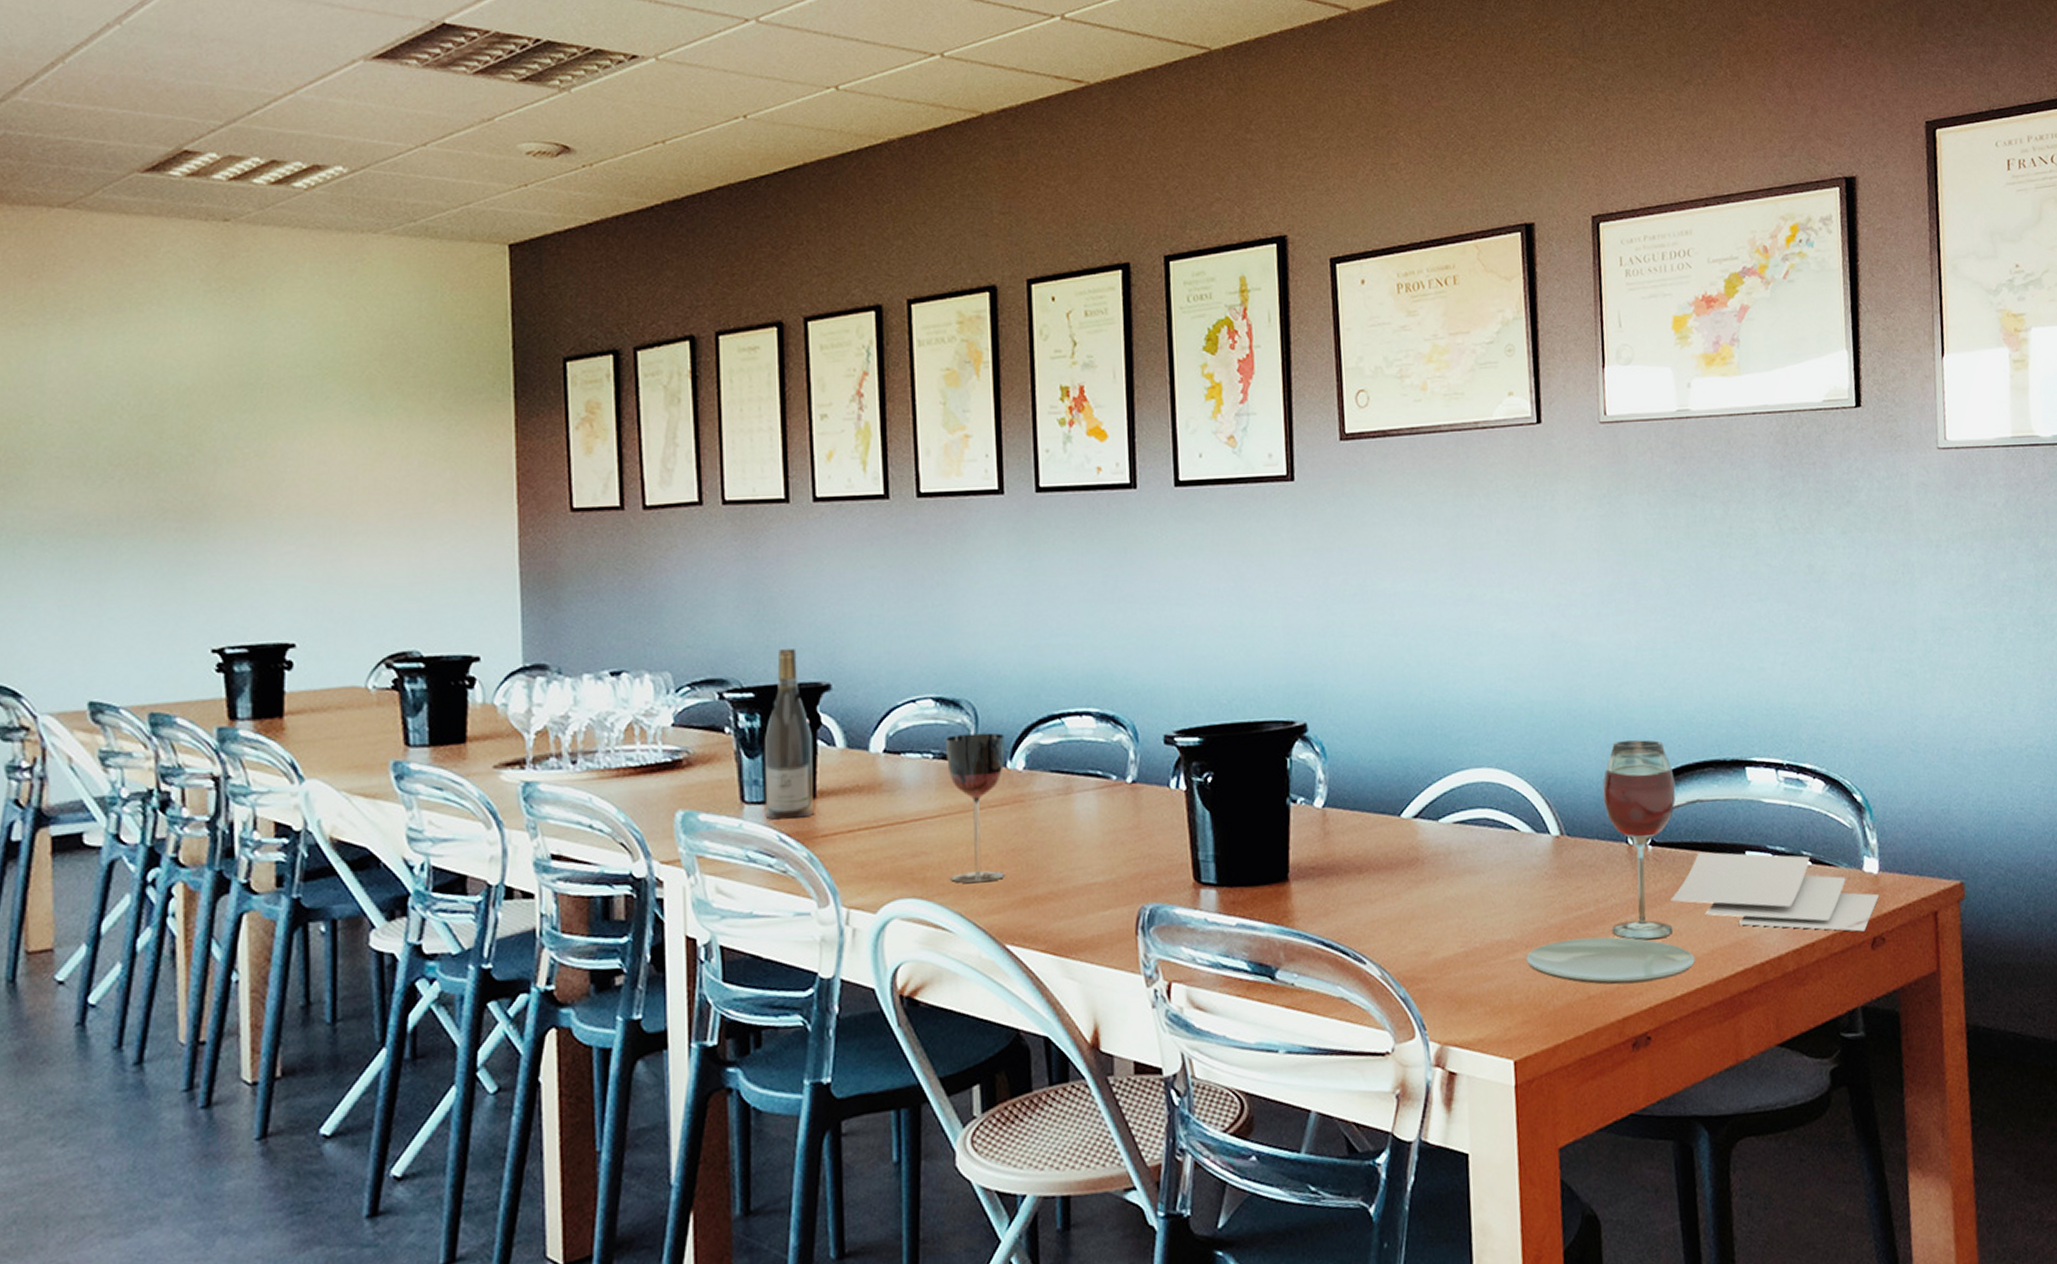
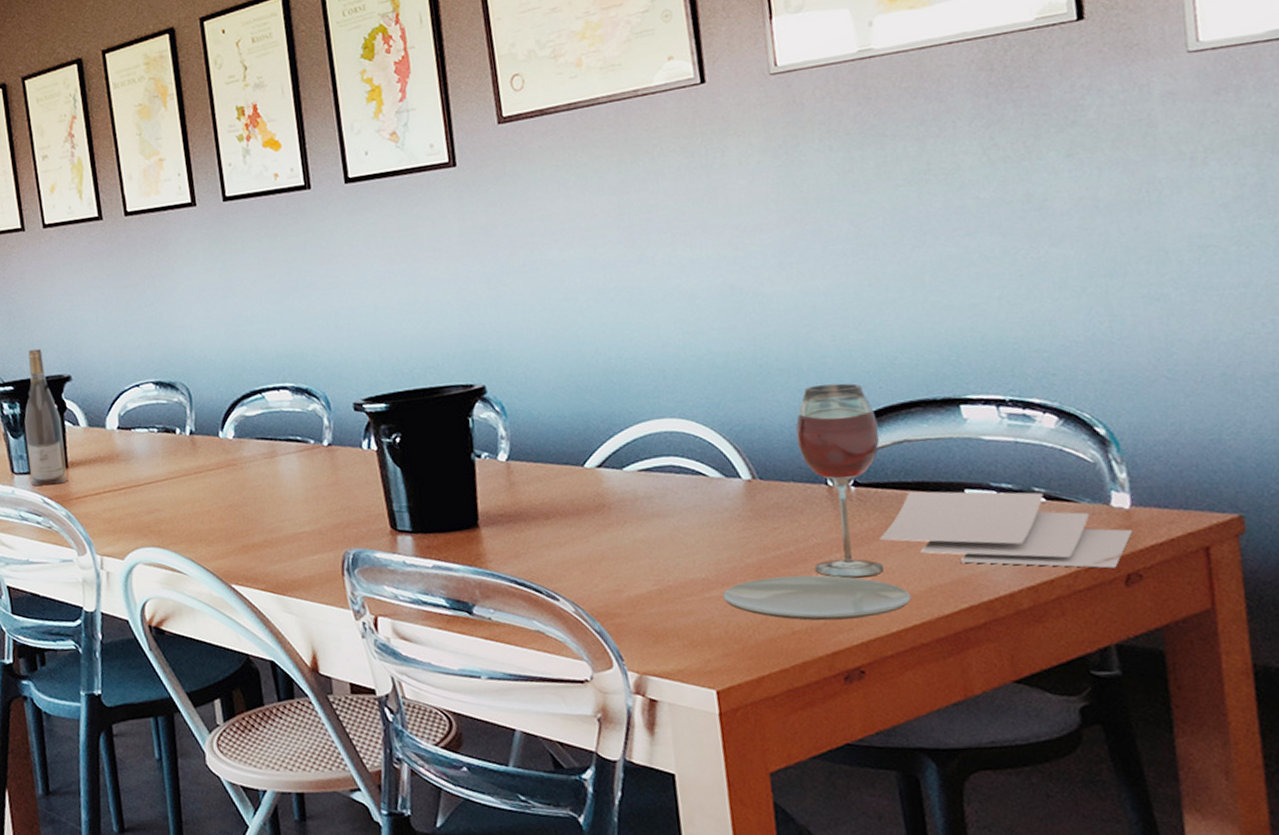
wineglass: present [946,732,1005,884] -> none [167,408,225,534]

